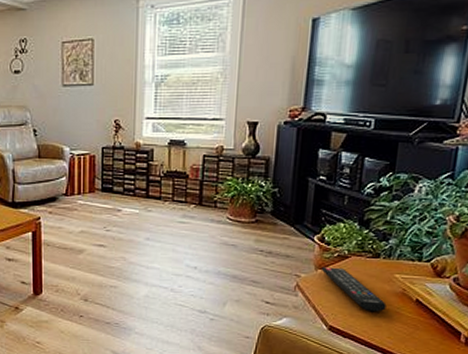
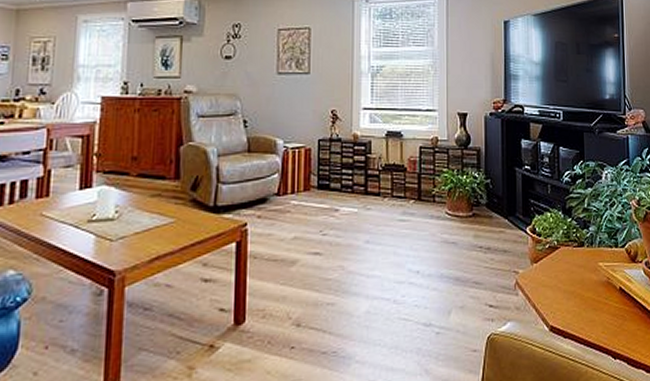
remote control: present [320,267,387,312] -> none [536,260,597,306]

